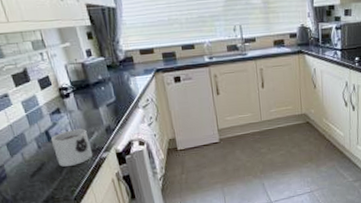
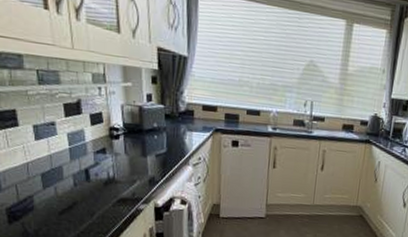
mug: present [50,129,93,167] -> none [89,173,130,212]

